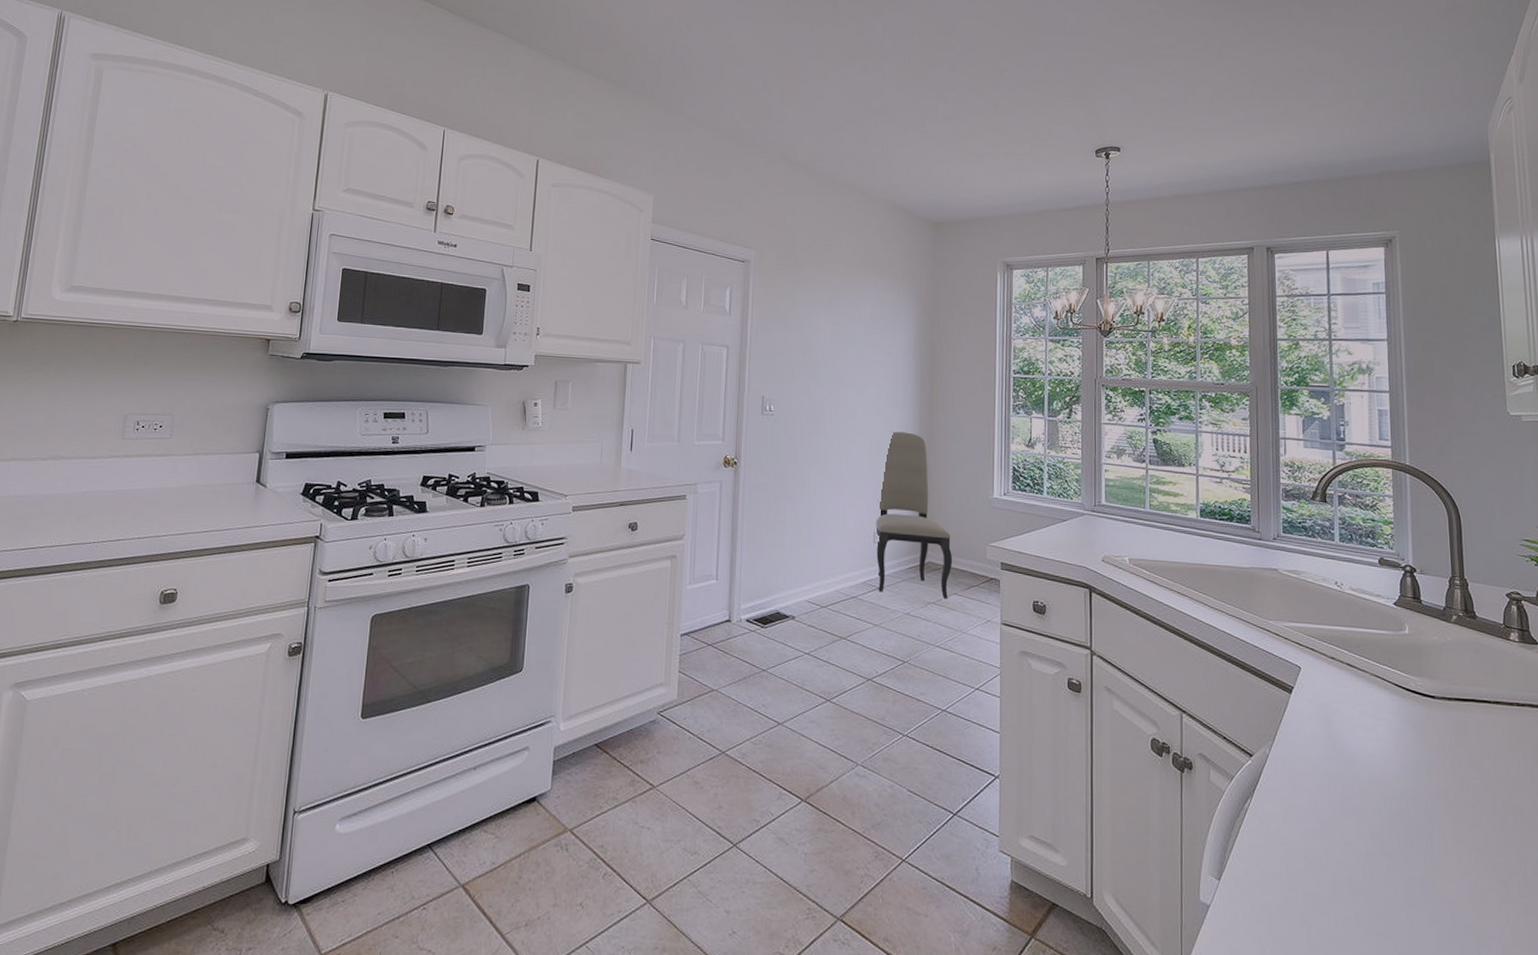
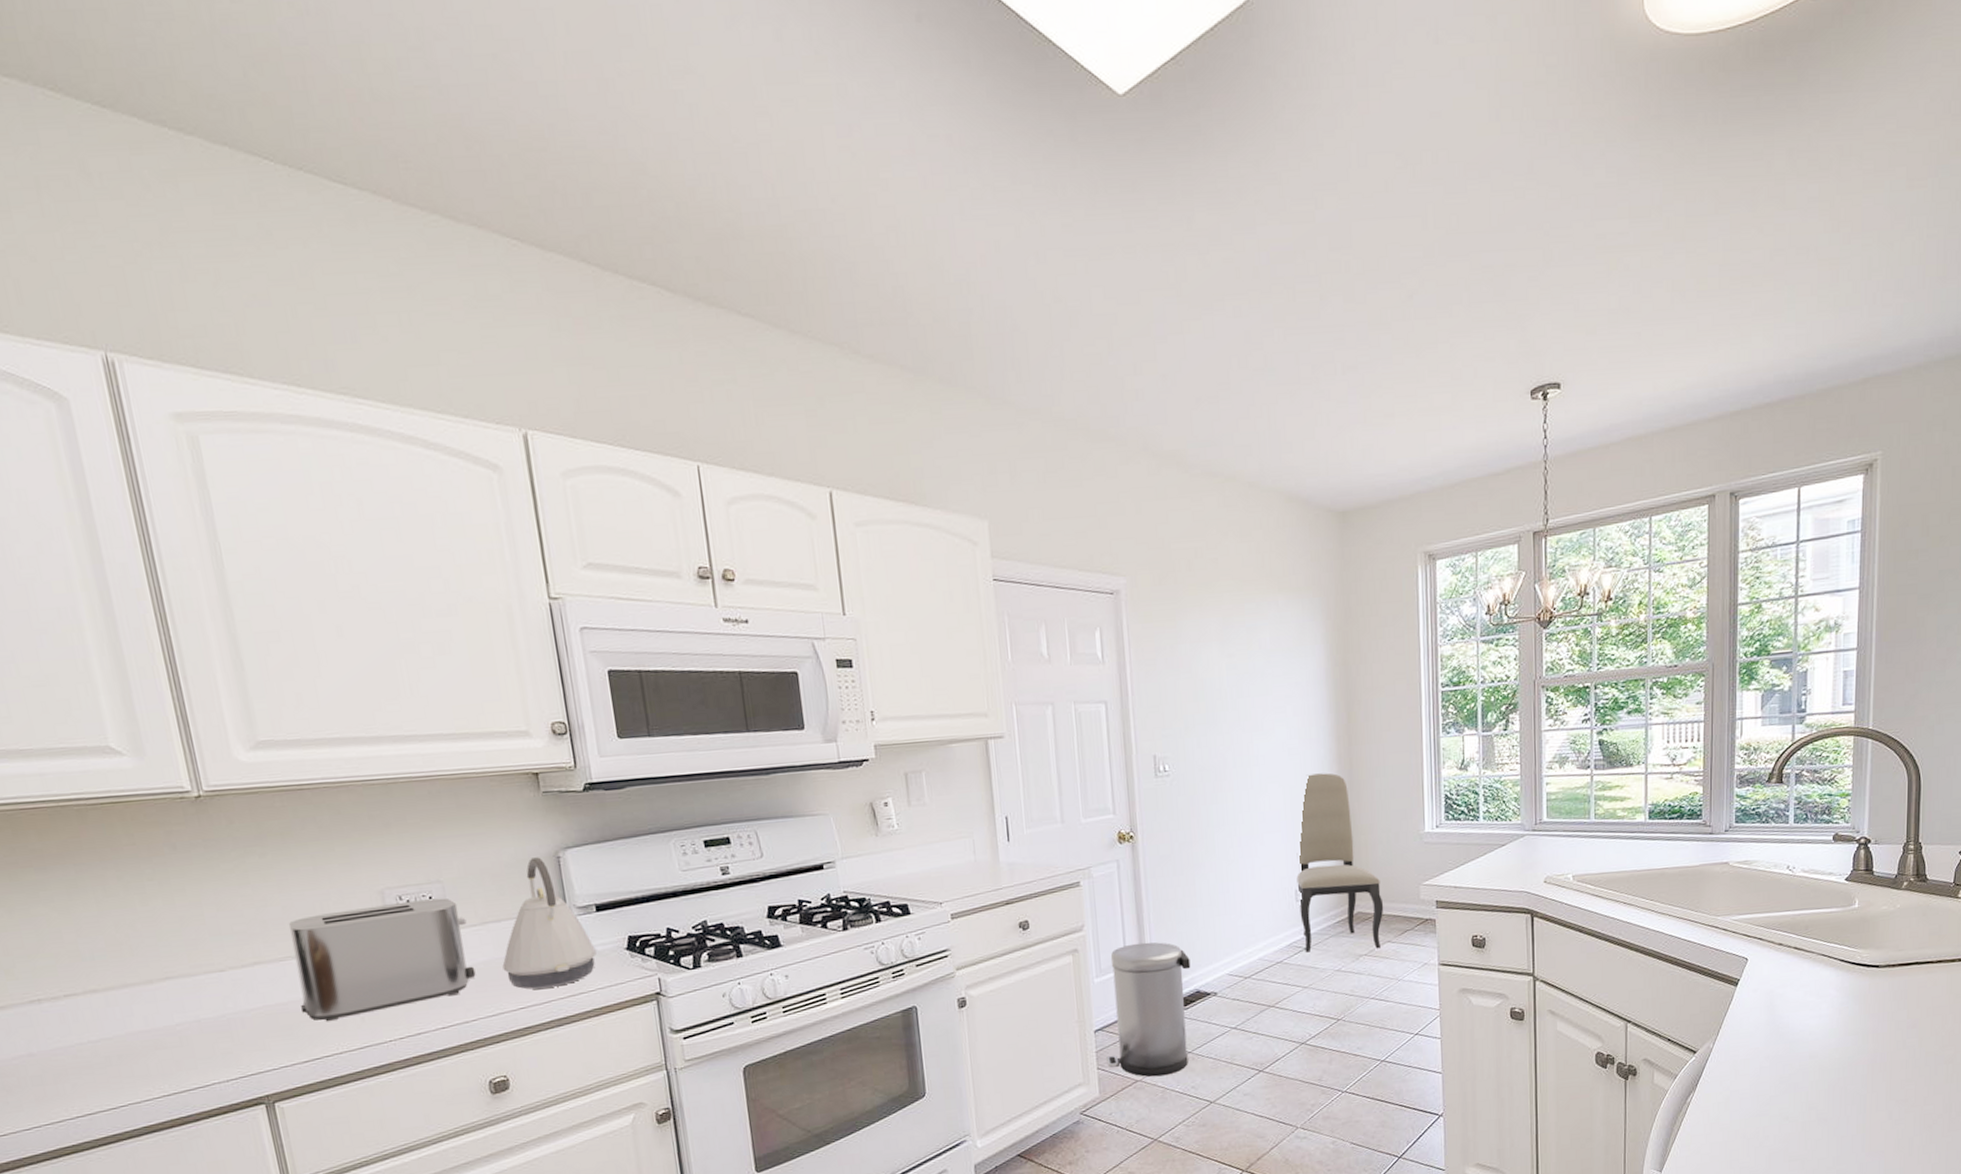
toaster: none [34,426,183,518] -> present [288,898,476,1022]
kettle: none [199,406,277,518] -> present [502,857,597,990]
pedal bin: none [688,558,774,689] -> present [1106,942,1191,1077]

